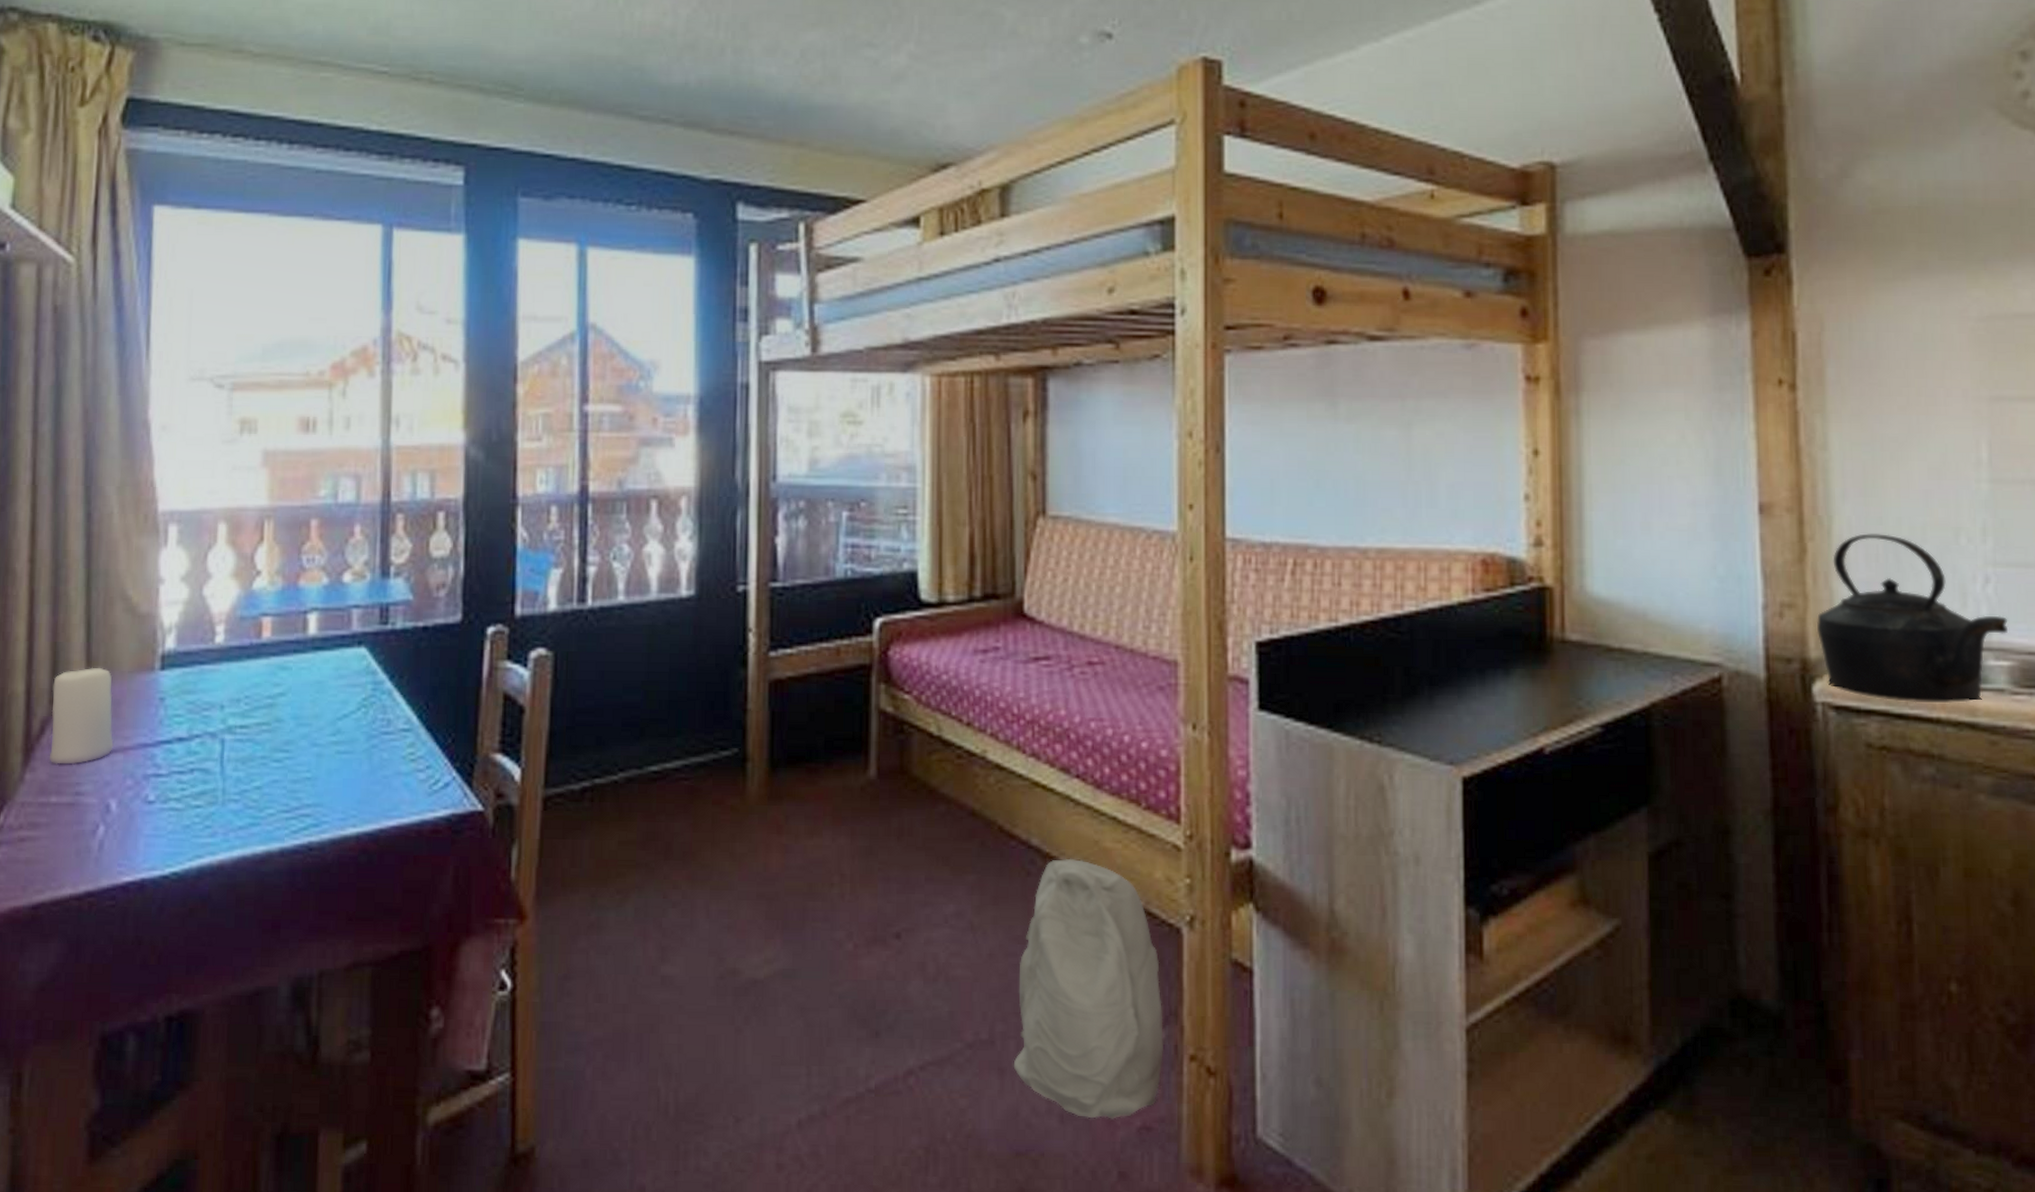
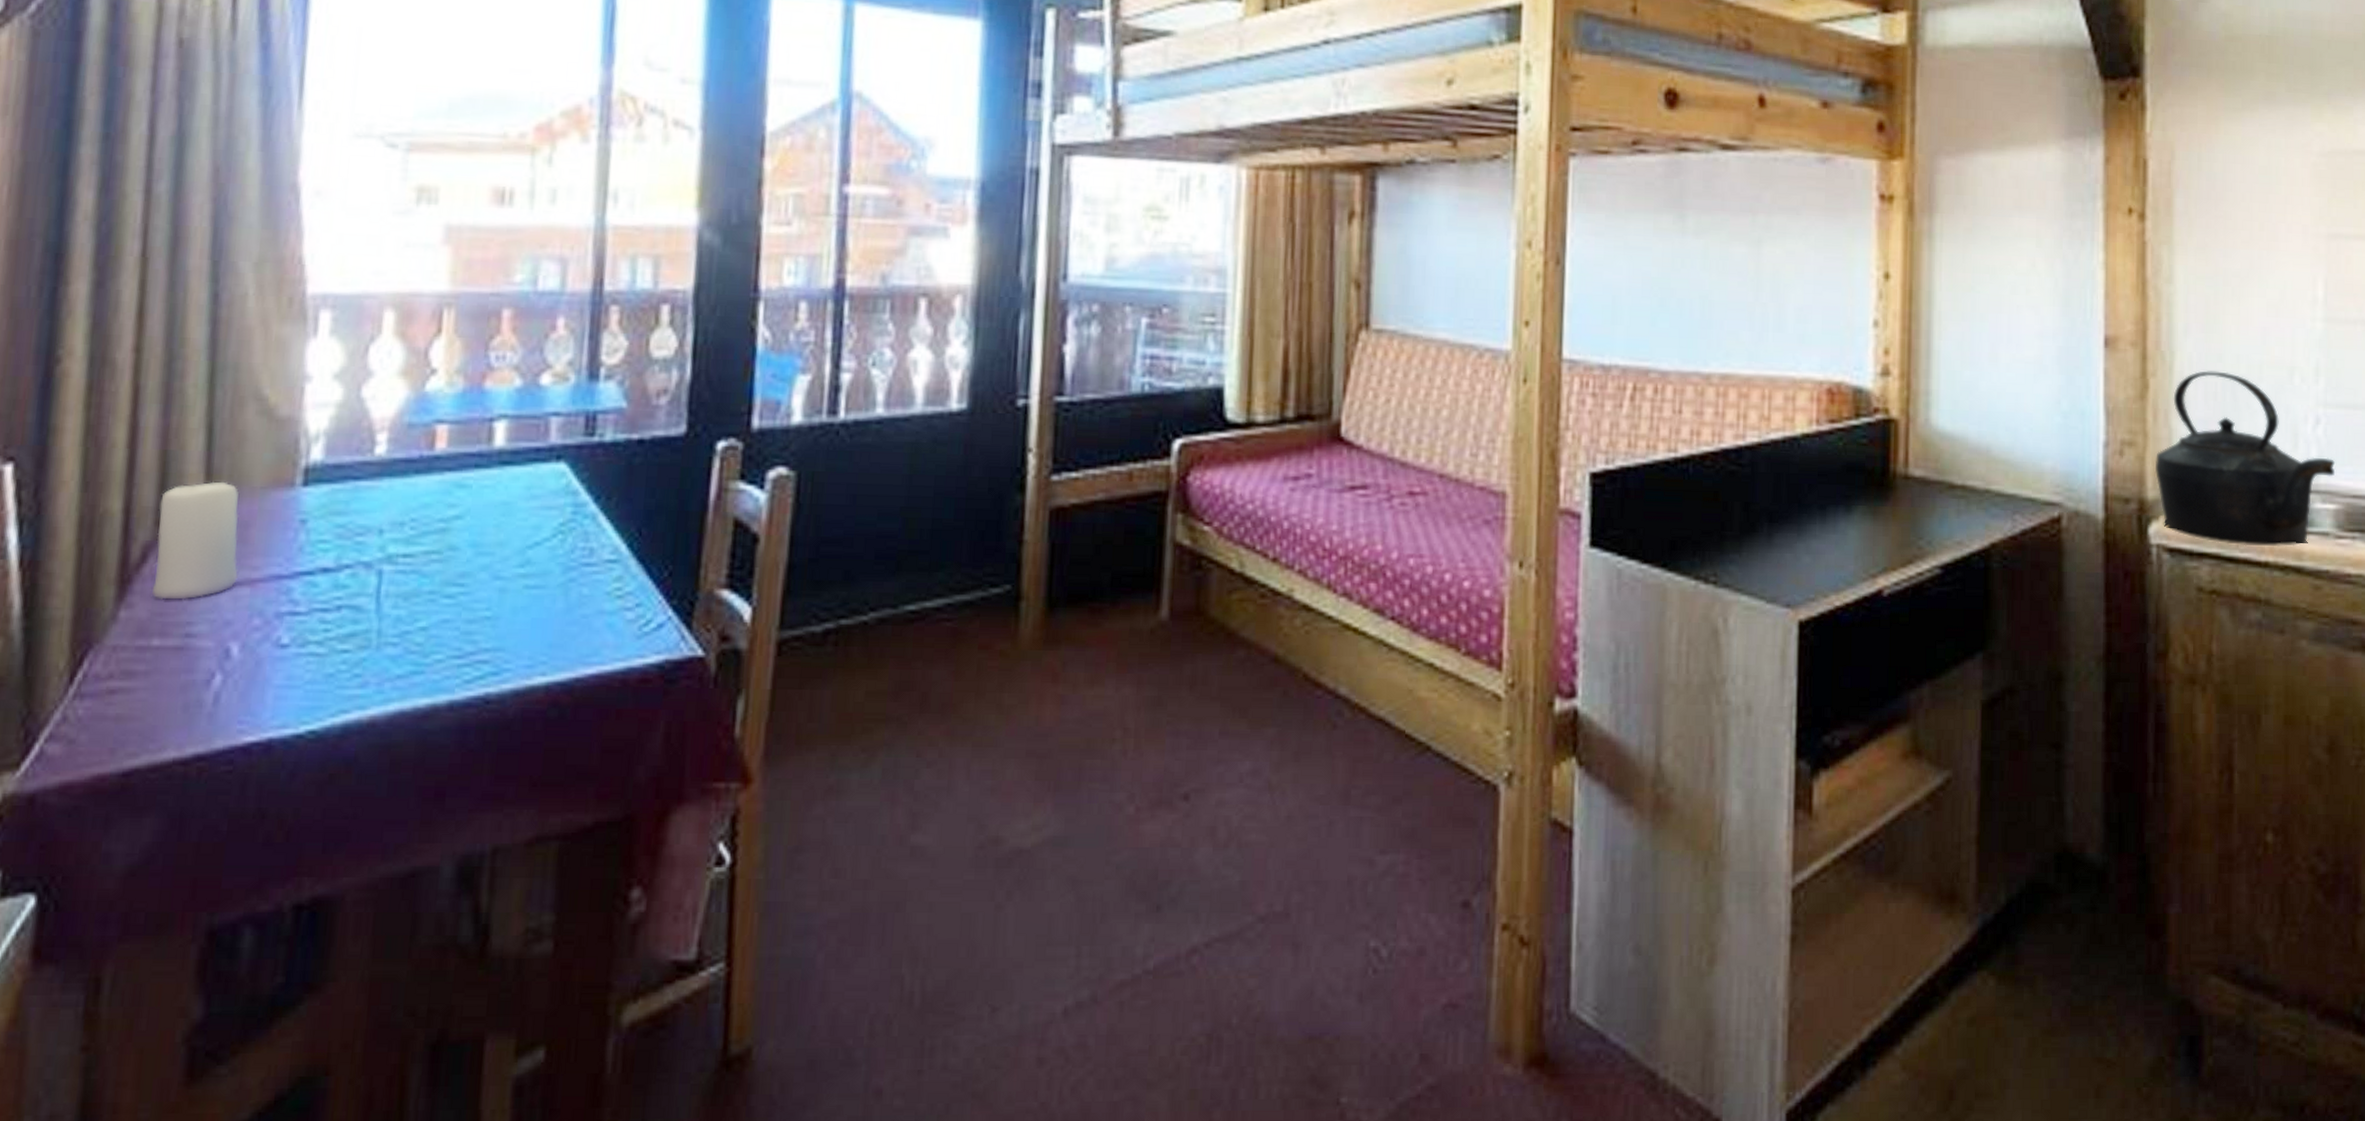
backpack: present [1013,858,1163,1119] -> none [1309,709,1475,997]

